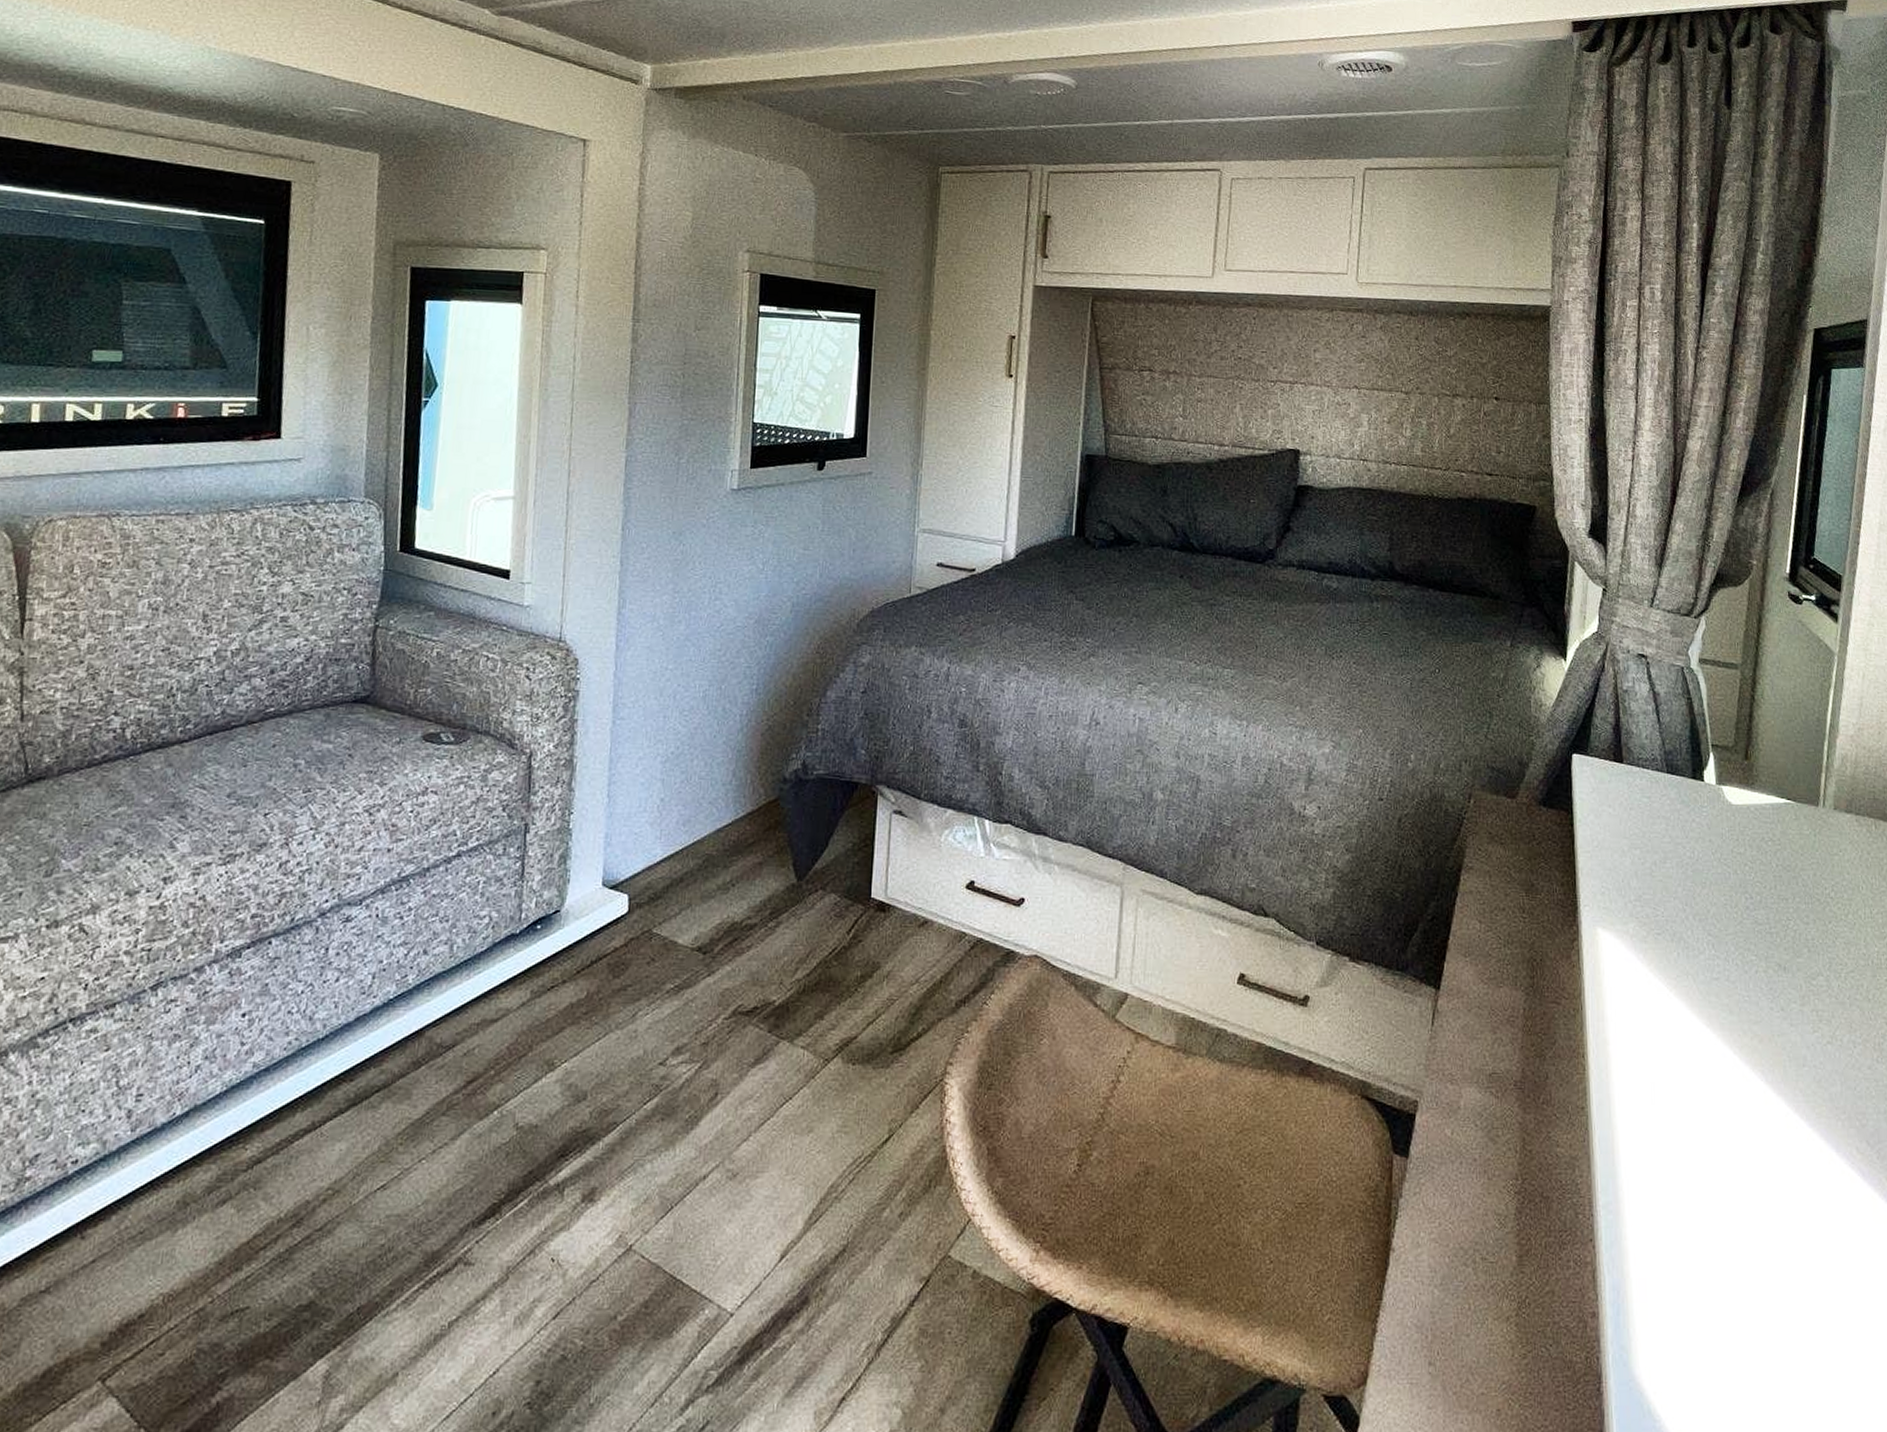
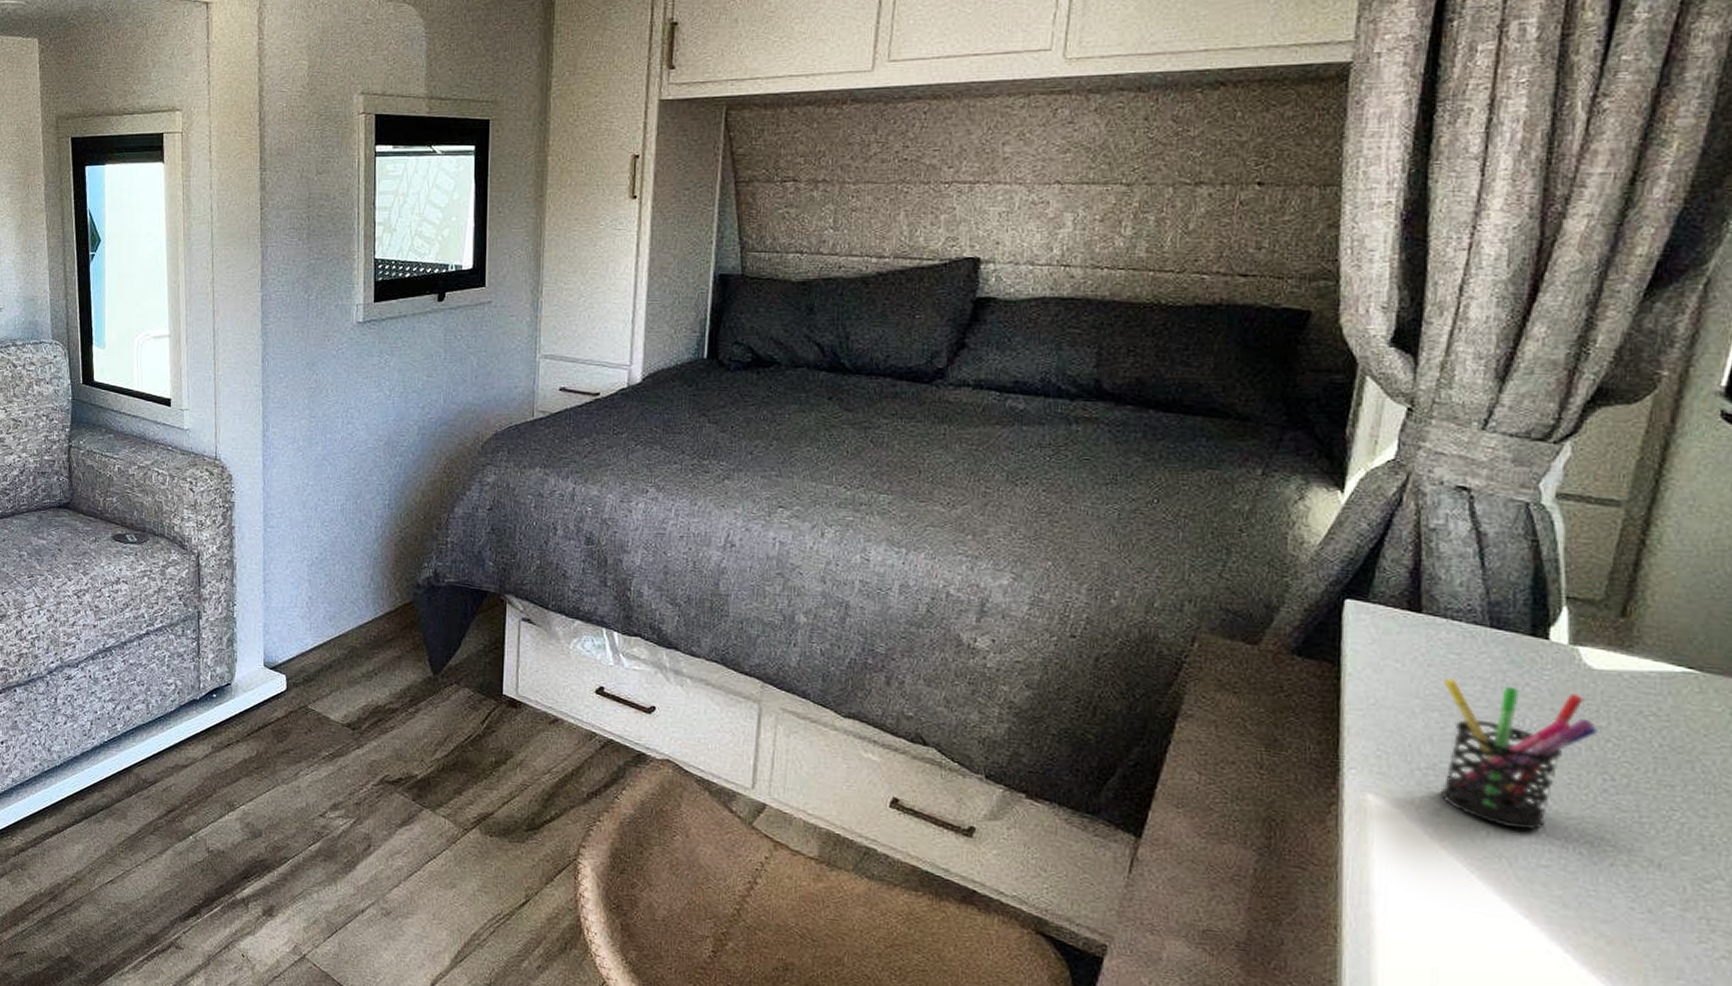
pen holder: none [1641,819,1739,948] -> present [1440,678,1598,830]

